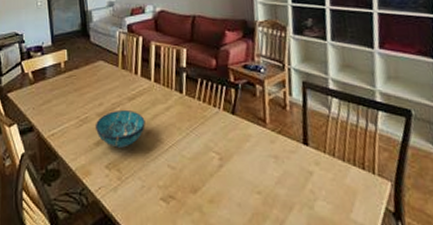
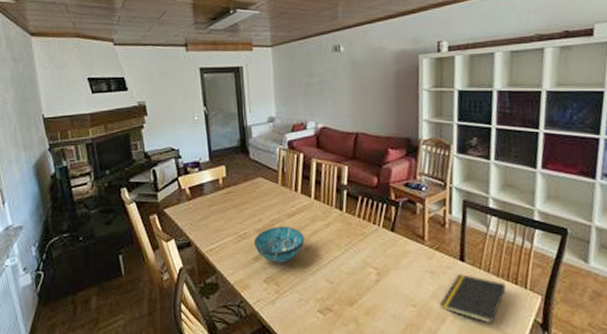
notepad: none [286,159,354,213] -> present [440,274,506,324]

